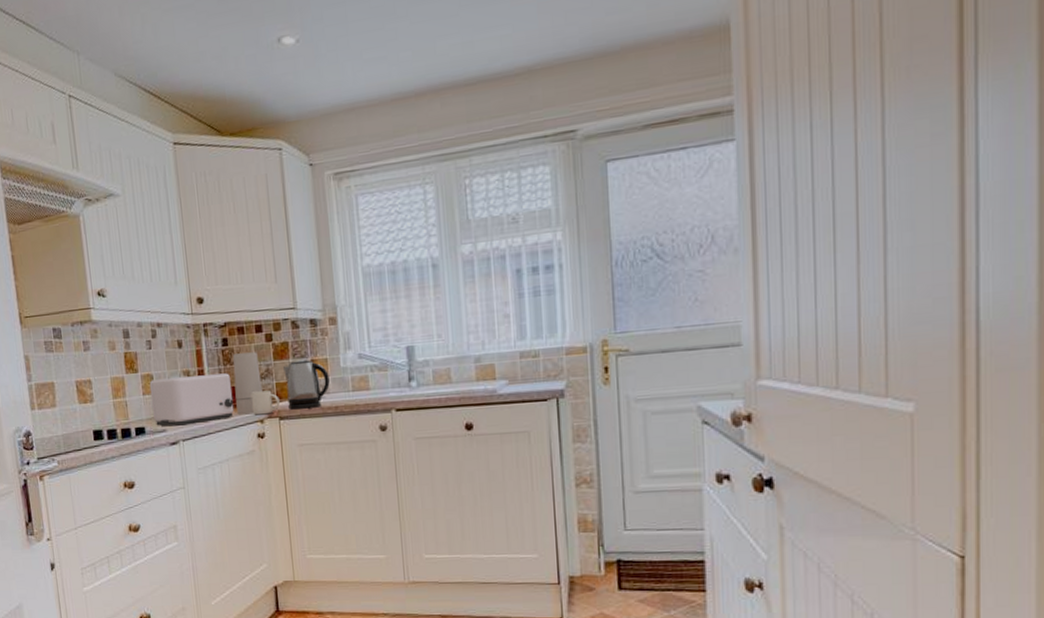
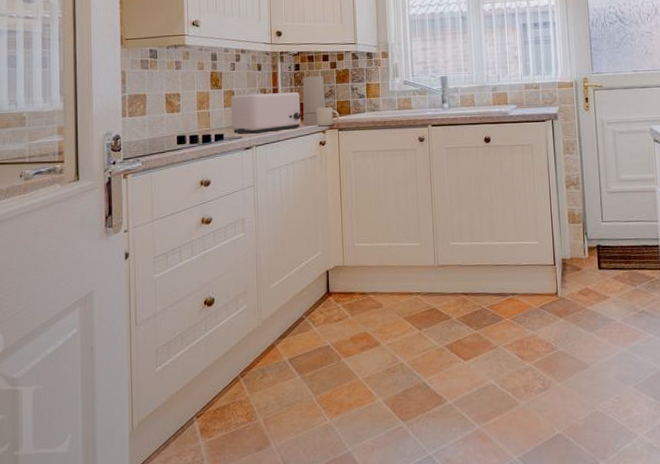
kettle: present [283,359,330,410] -> none [344,83,380,123]

